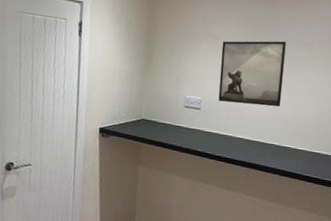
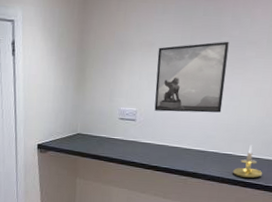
candle holder: none [292,139,319,172] -> present [233,145,263,178]

